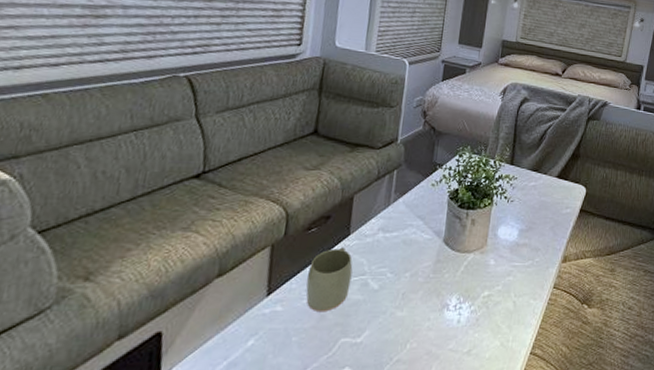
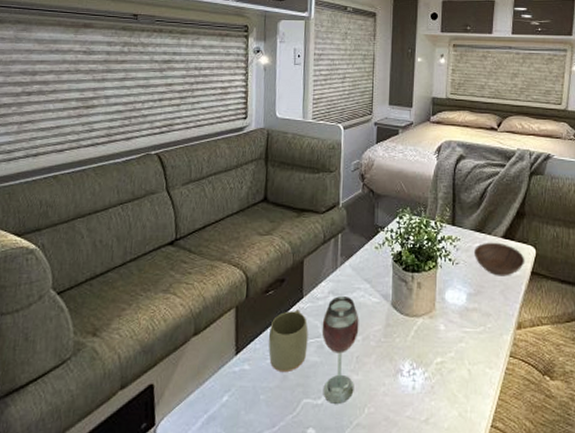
wineglass: none [363,232,409,341] -> present [321,295,359,404]
bowl: none [529,181,576,214] -> present [474,242,525,276]

